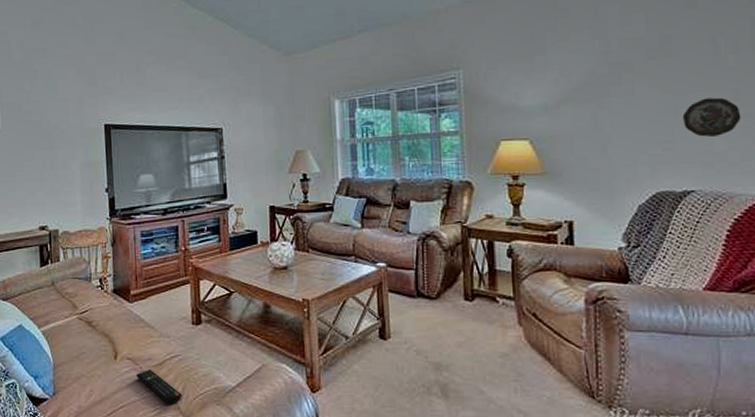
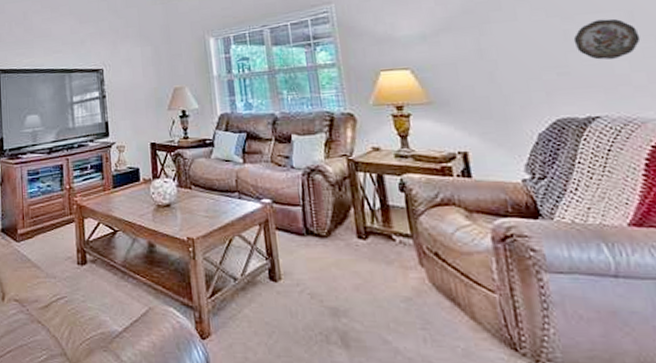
remote control: present [136,370,182,404] -> none [23,312,69,350]

